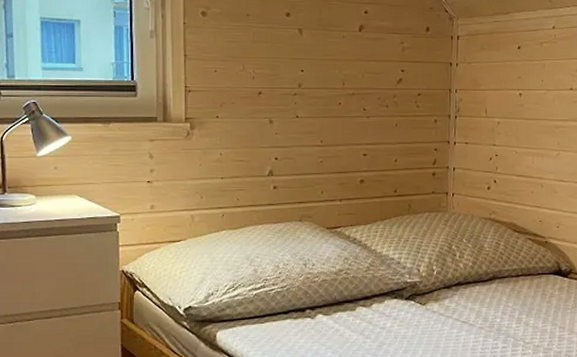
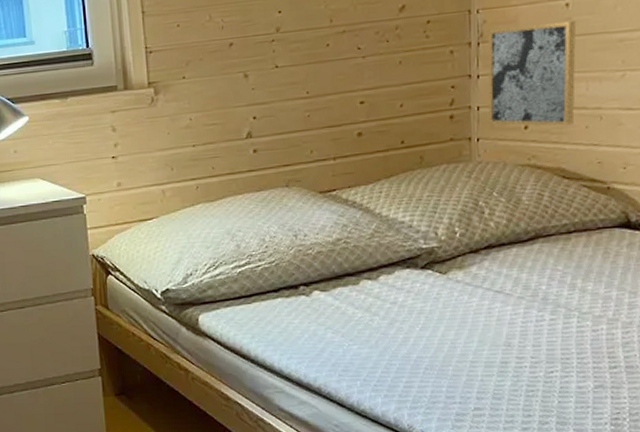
wall art: none [462,106,527,190] -> present [488,20,577,126]

